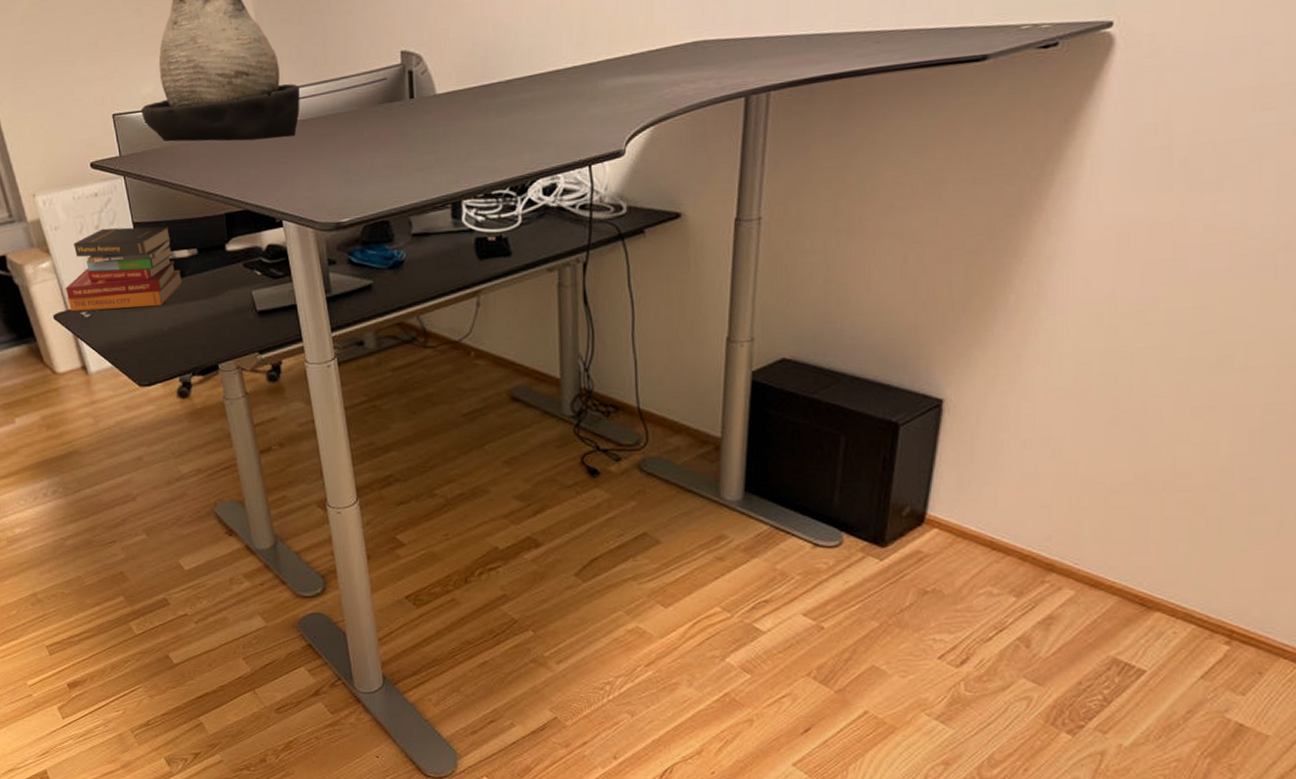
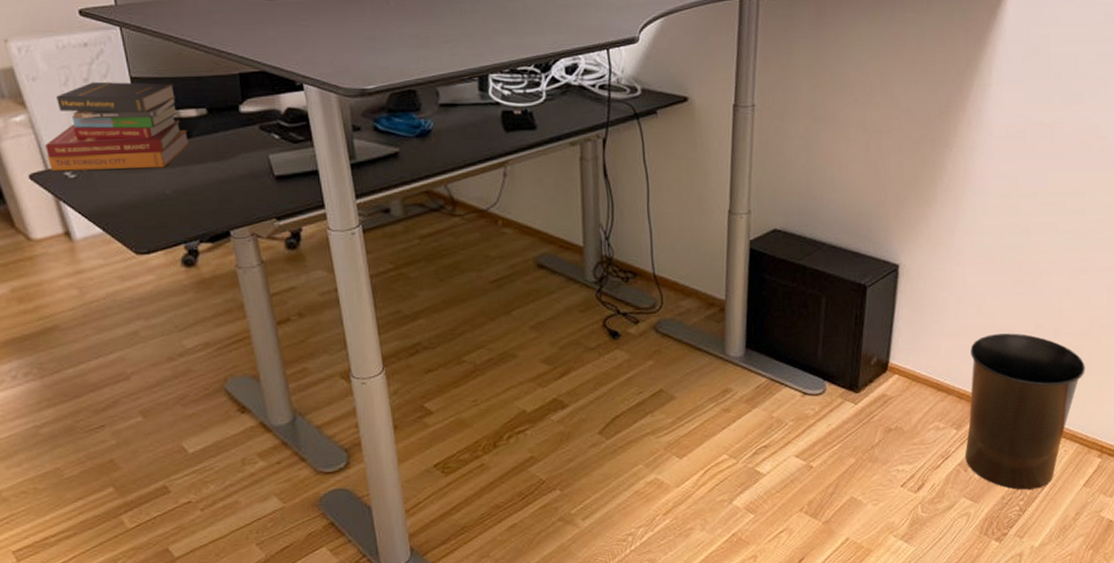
waste bin: none [1027,484,1210,676] -> present [965,333,1085,490]

